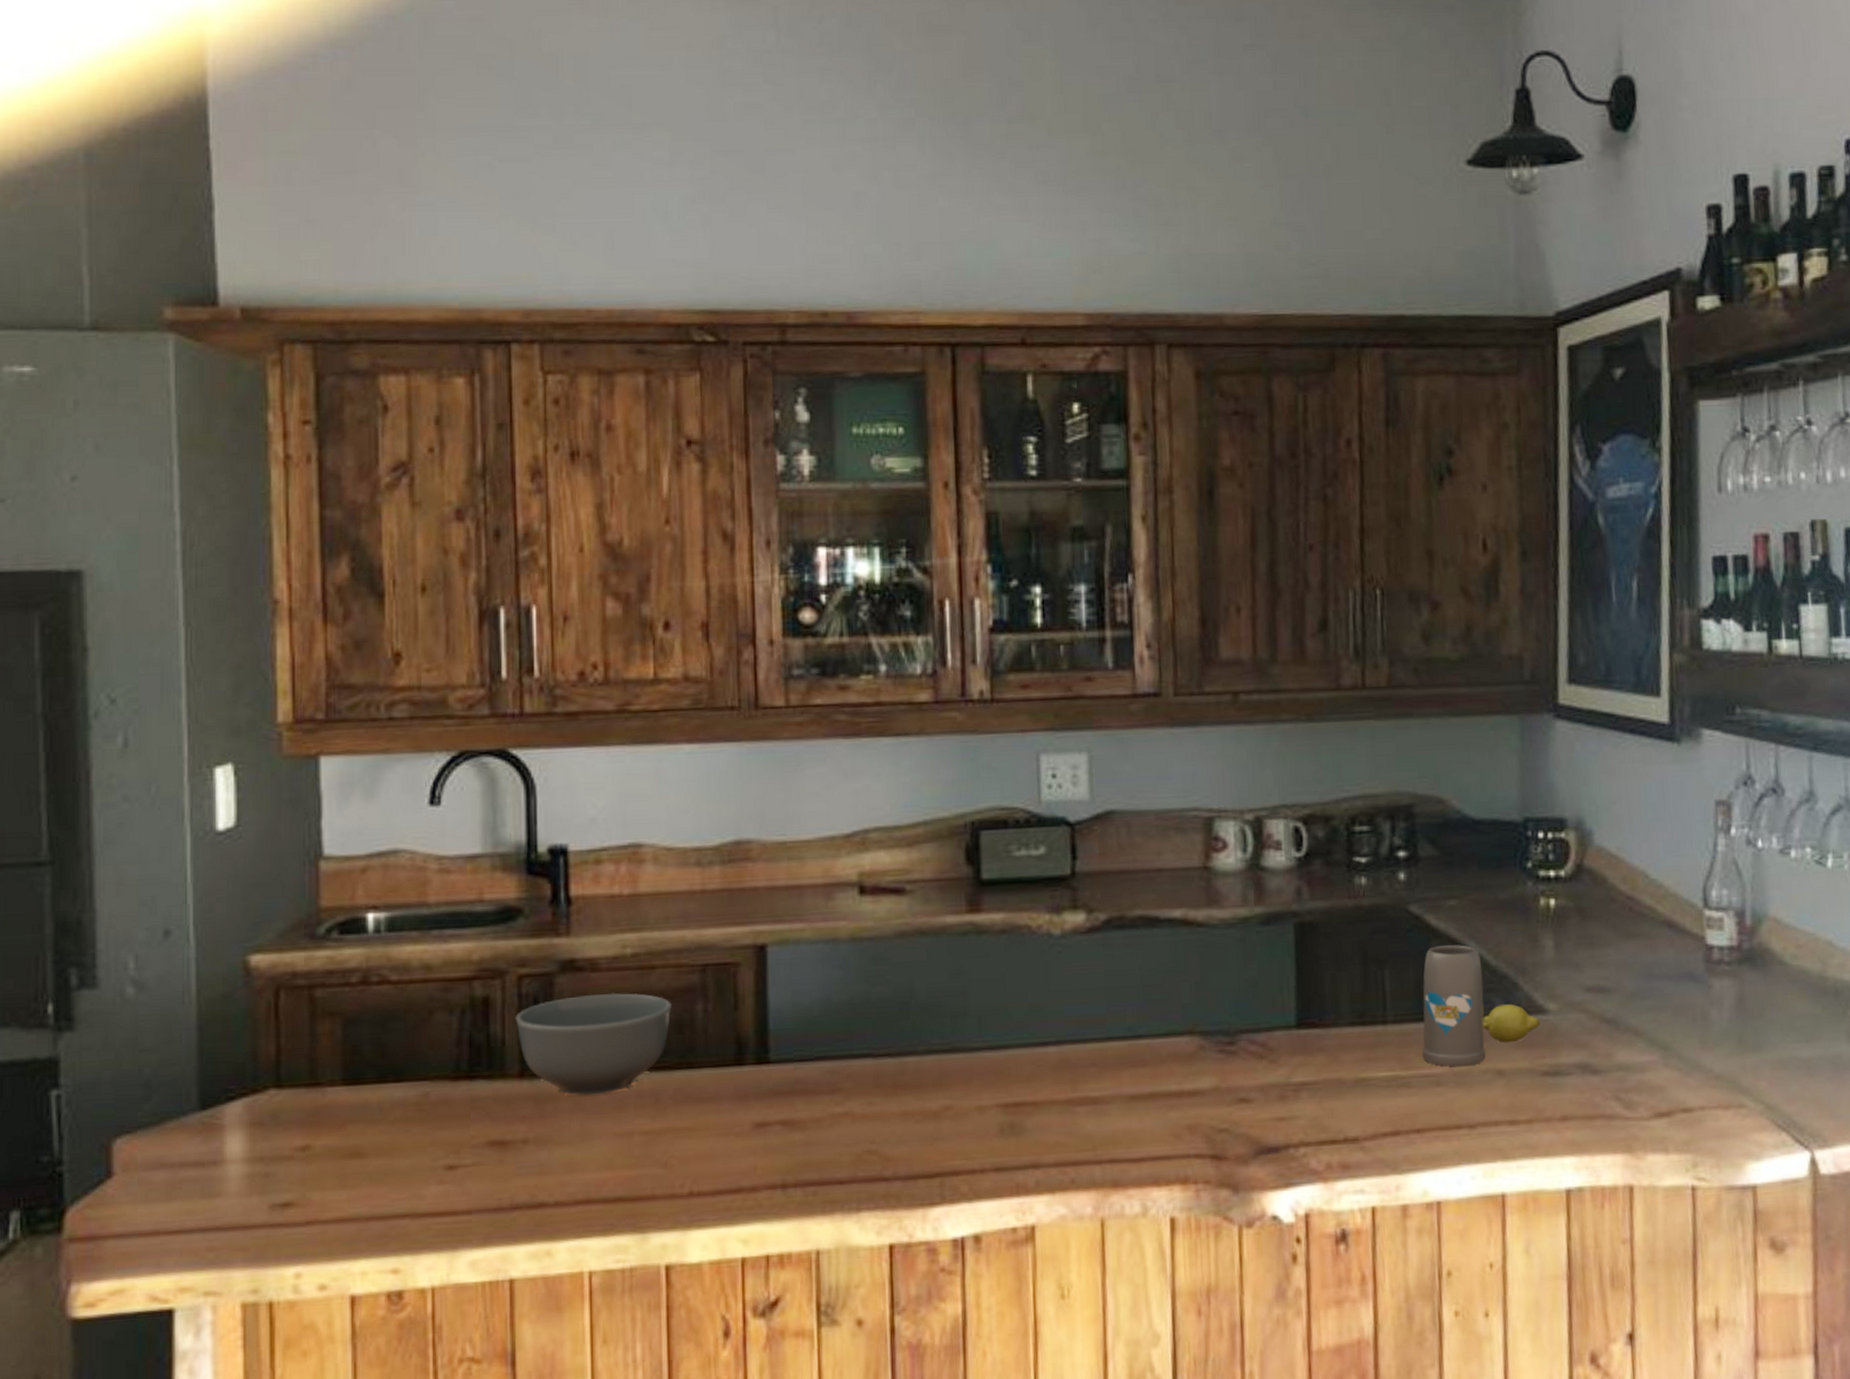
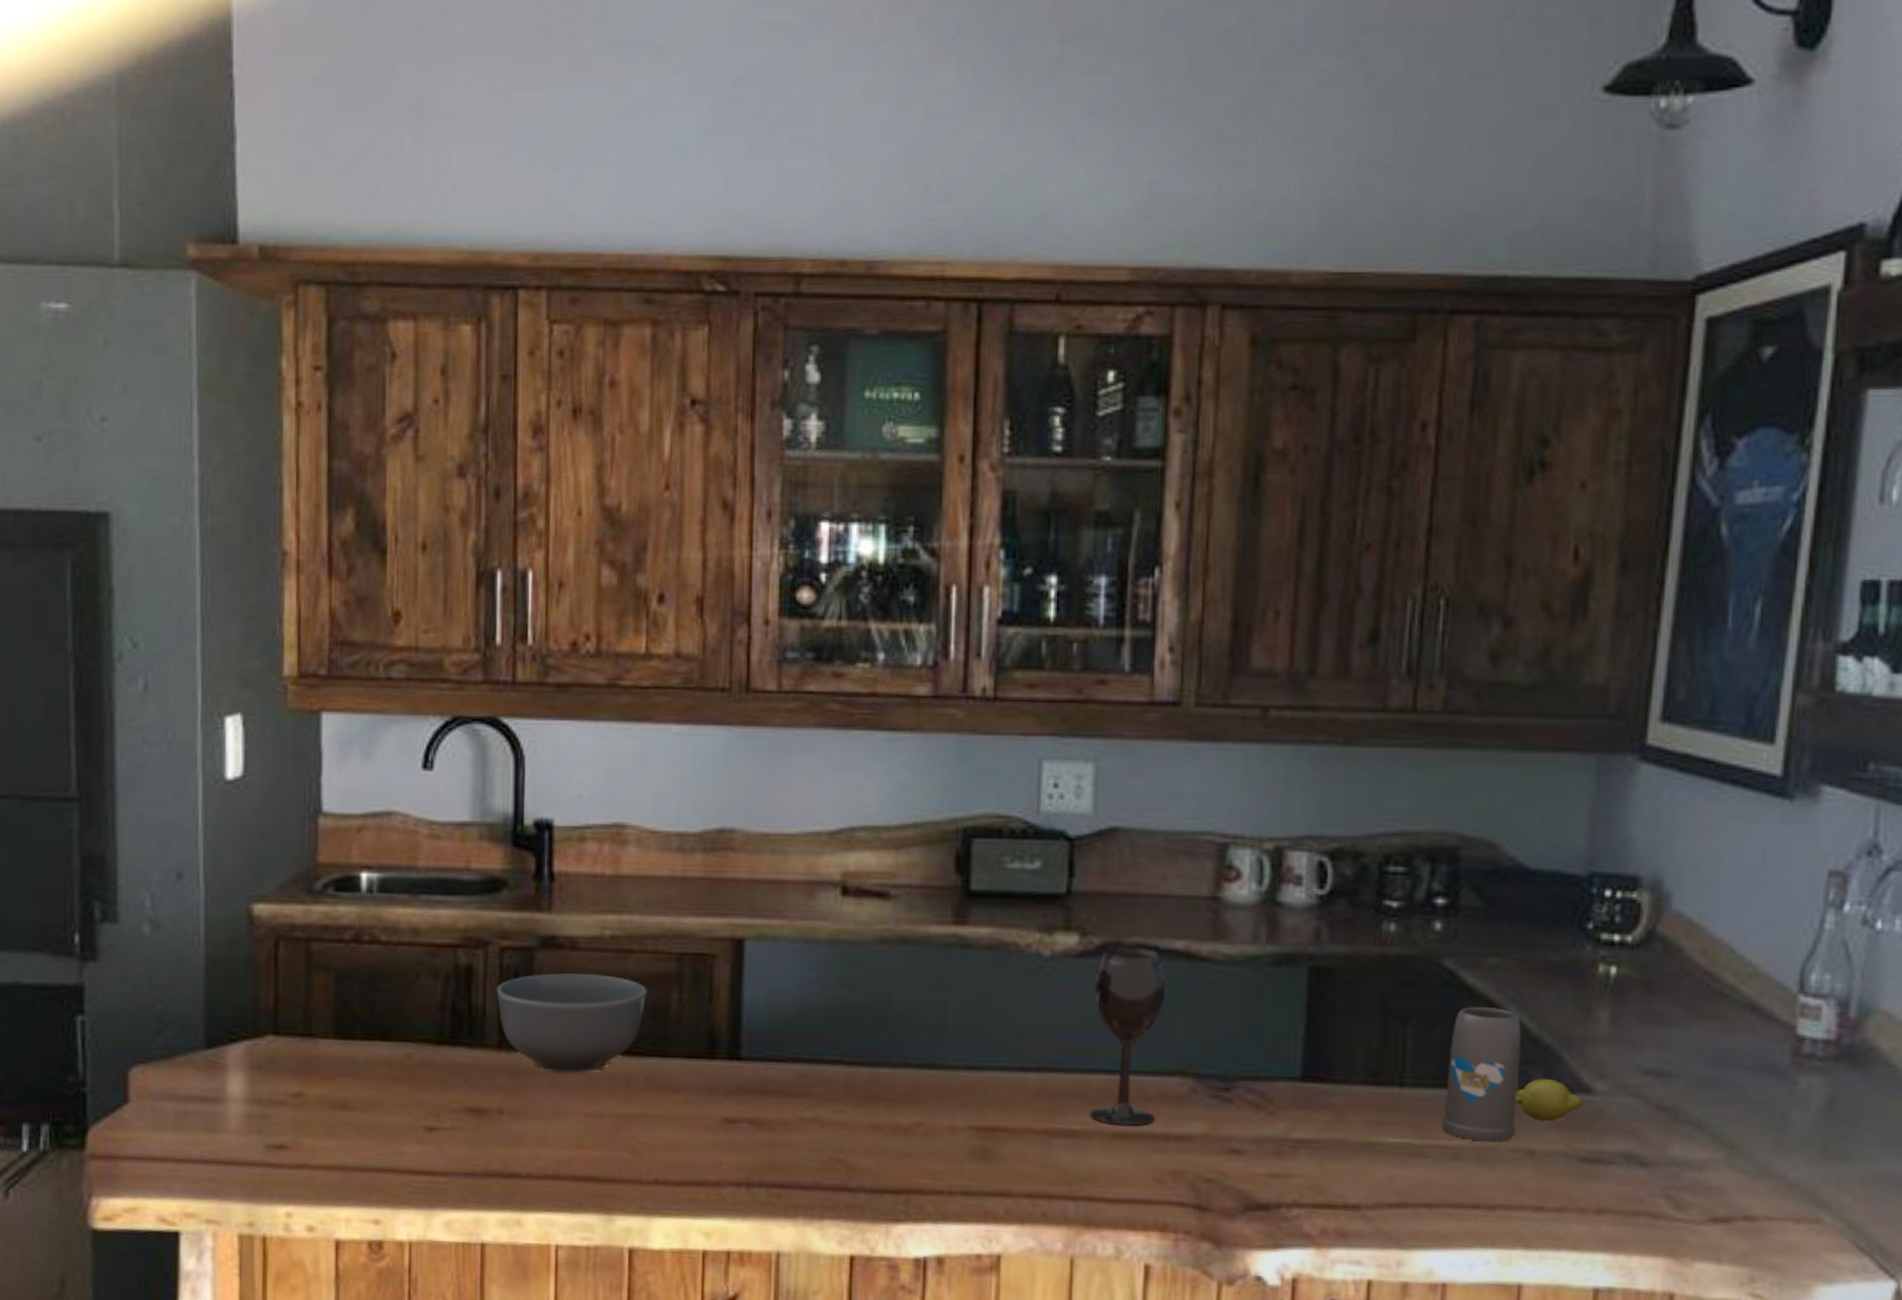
wine glass: none [1103,919,1169,1088] -> present [1089,947,1166,1126]

